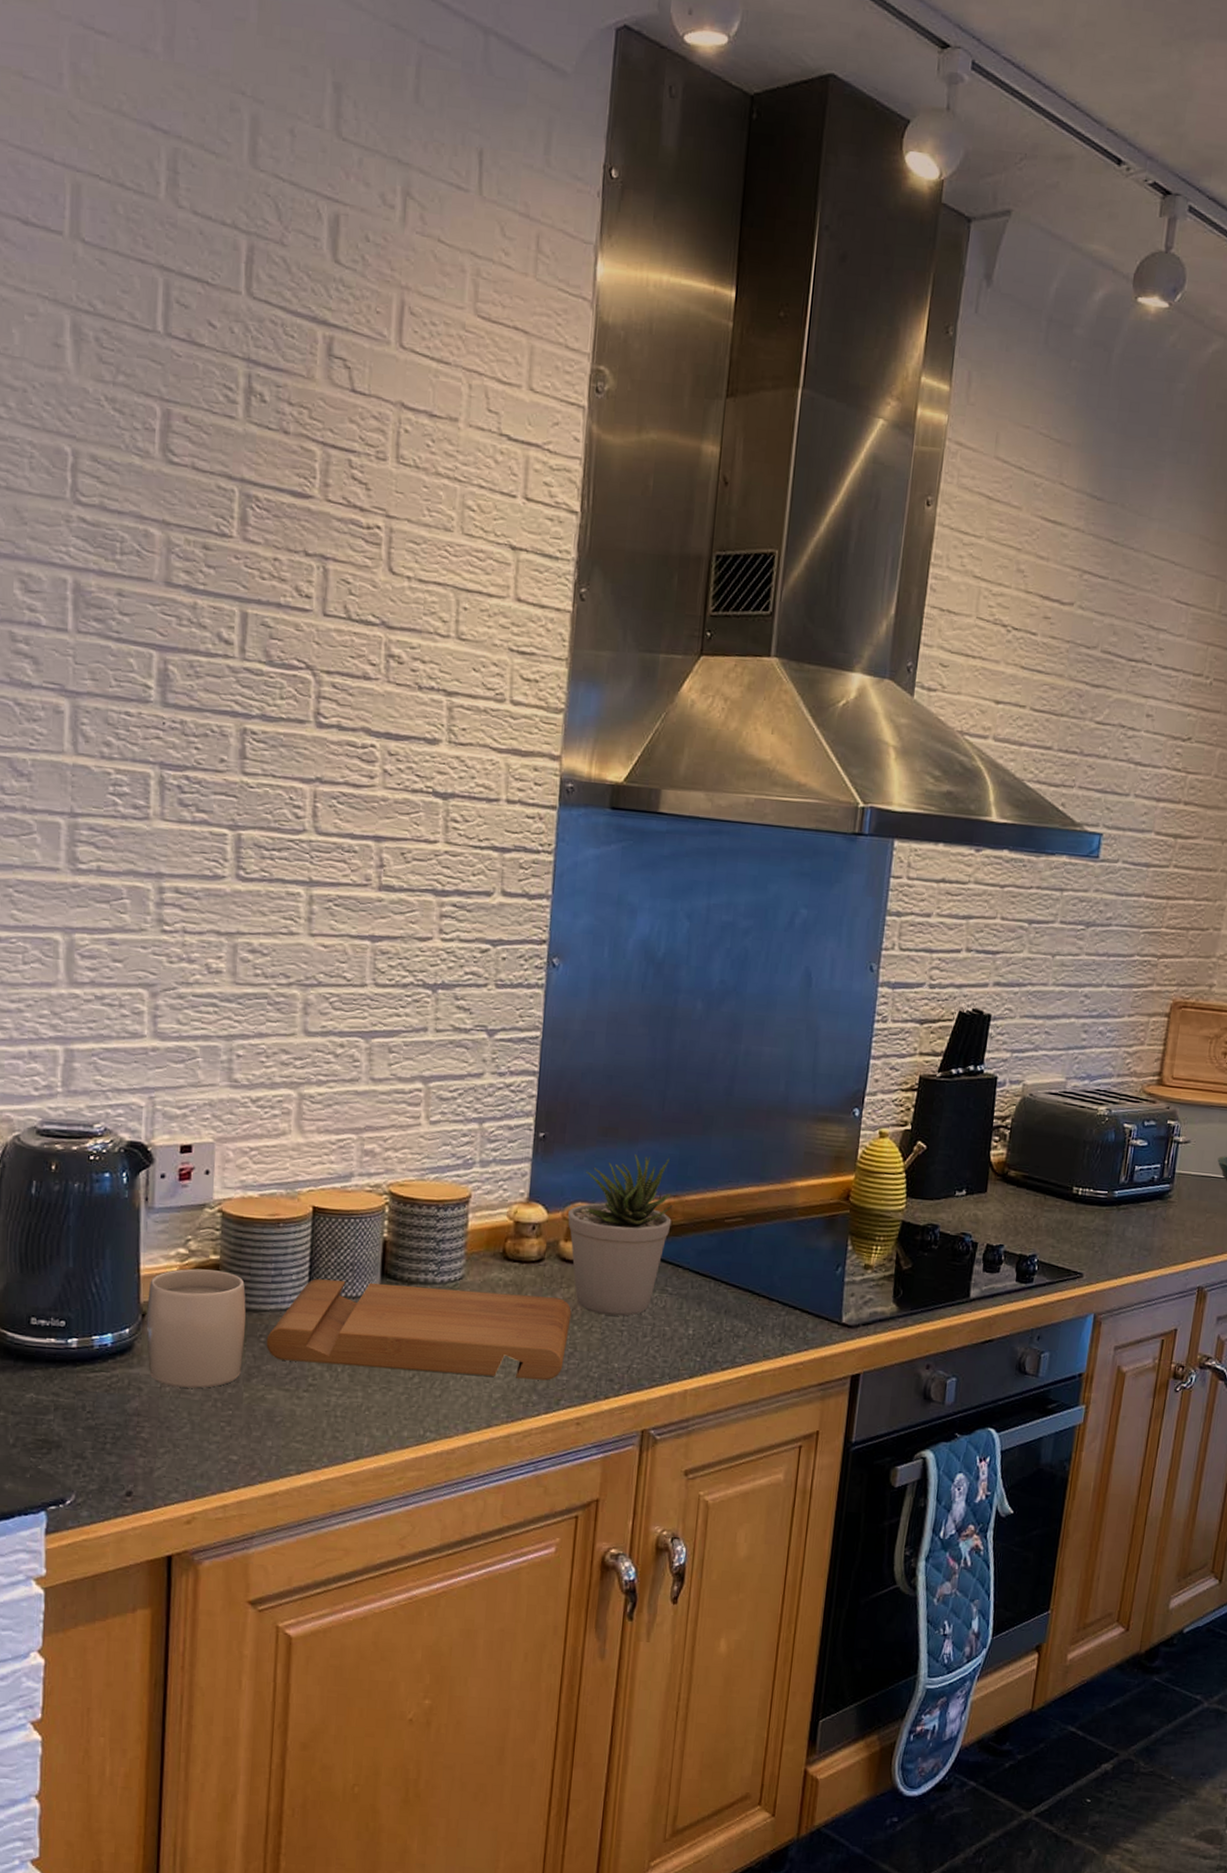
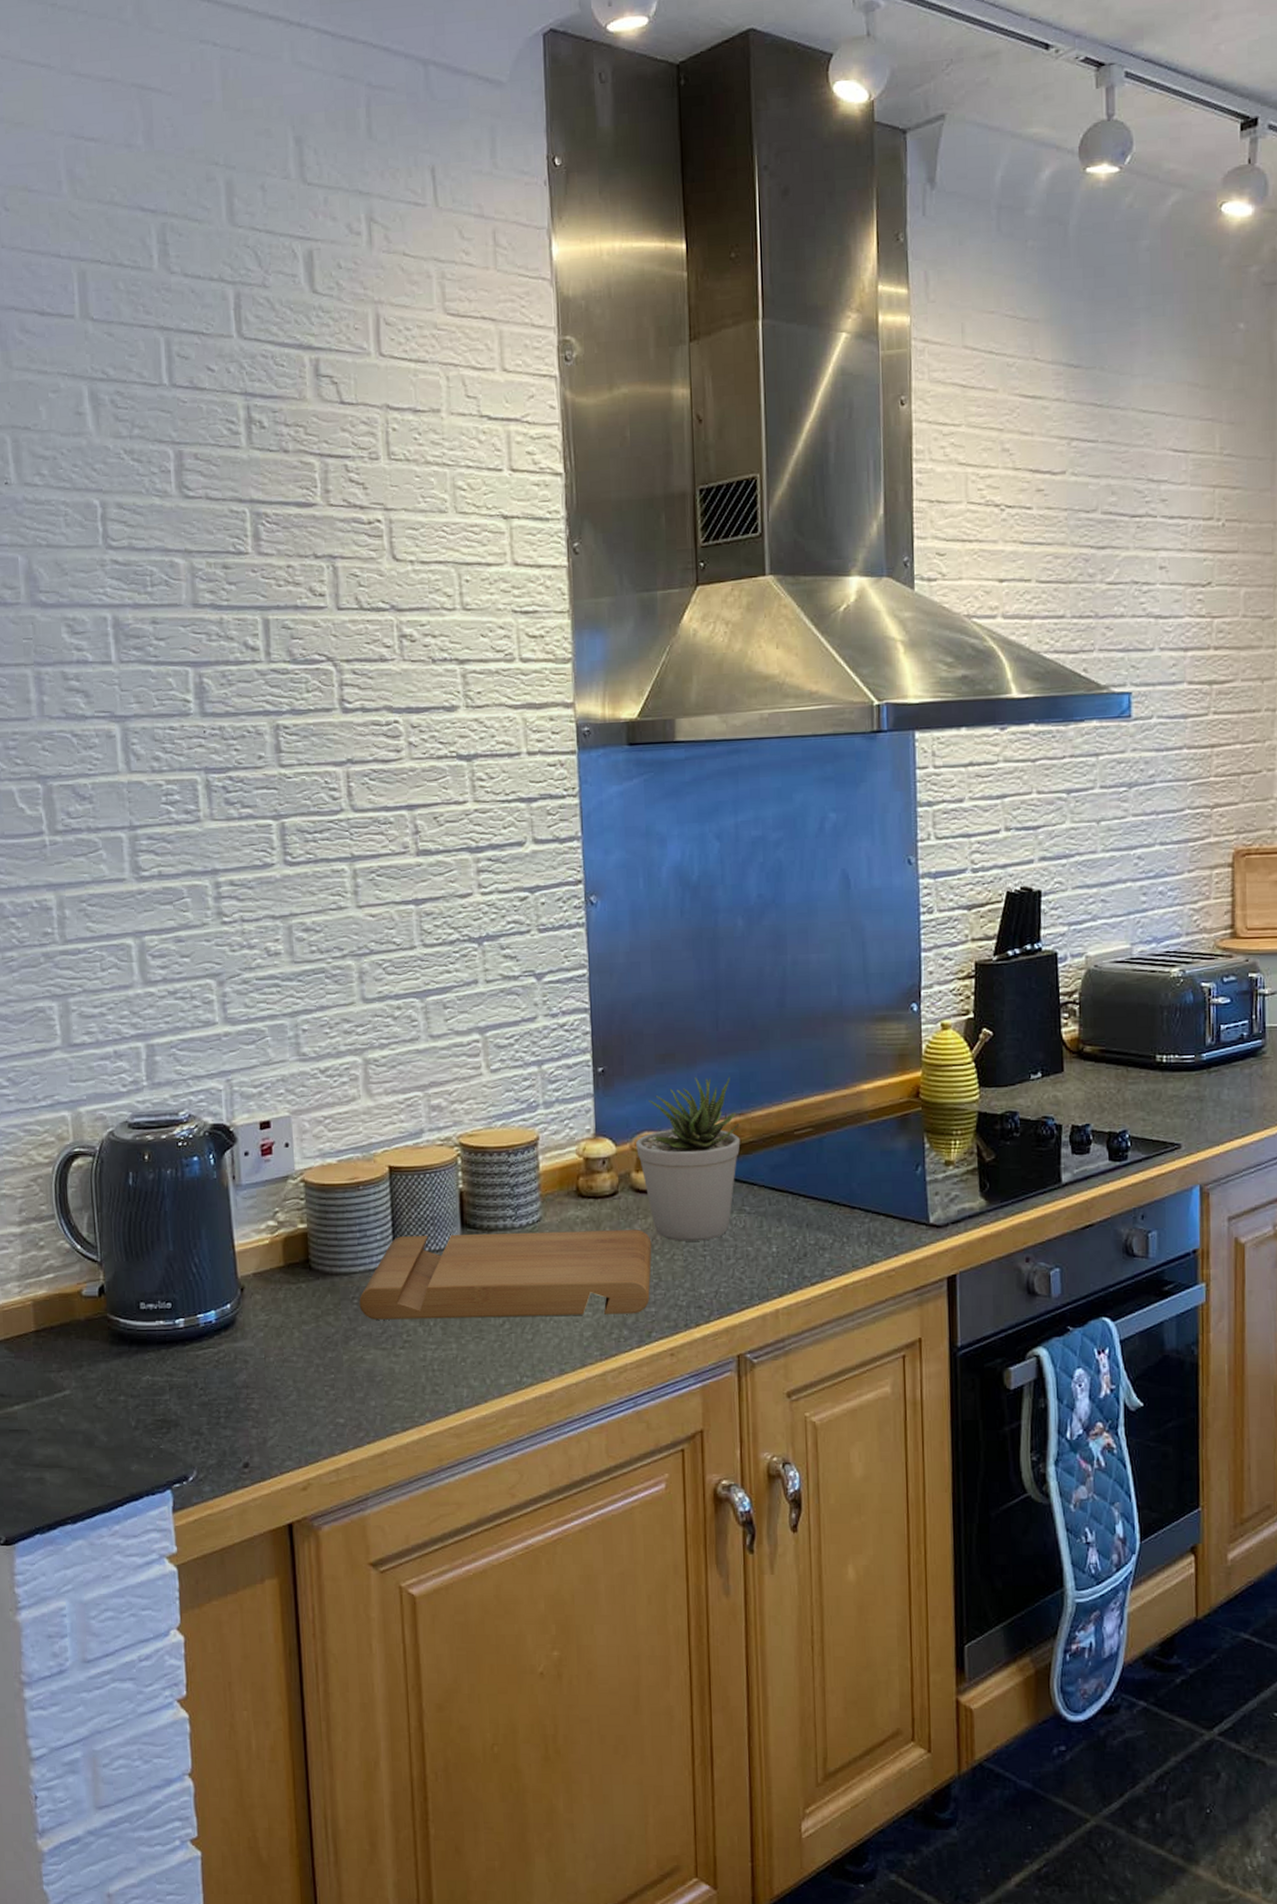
mug: present [146,1268,247,1389] -> none [244,1238,339,1356]

